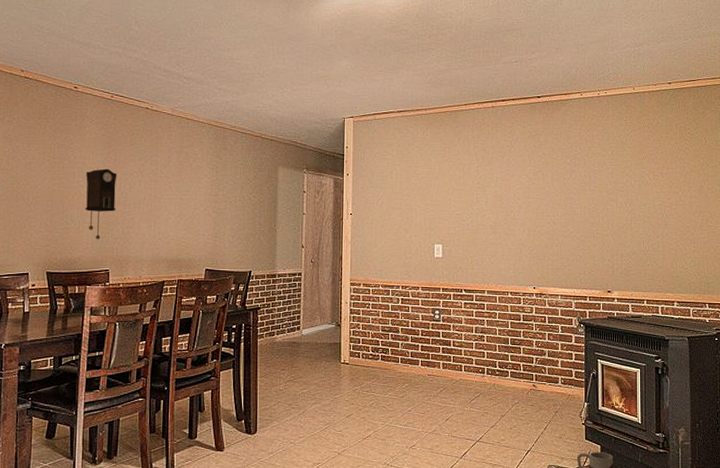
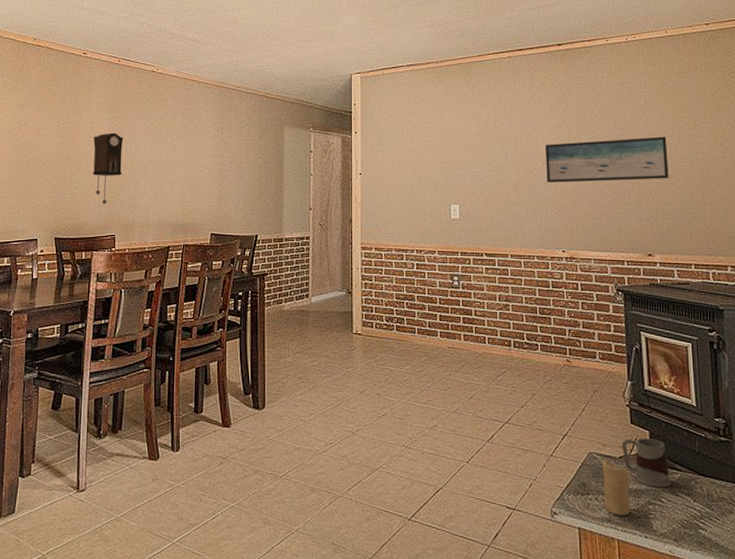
wall art: none [522,185,629,226] -> present [545,136,669,183]

